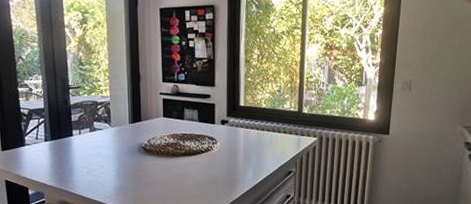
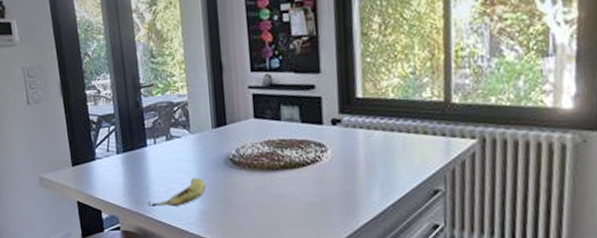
fruit: none [72,161,122,184] -> present [148,177,207,207]

